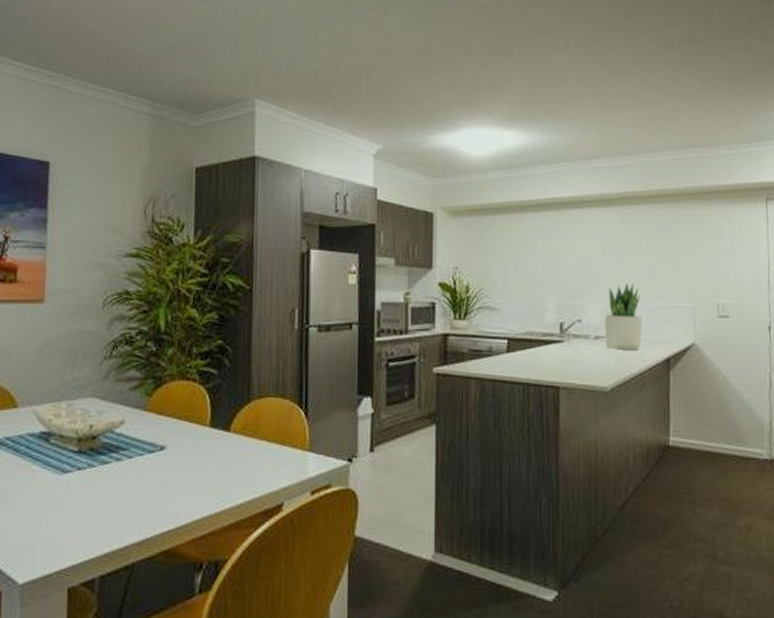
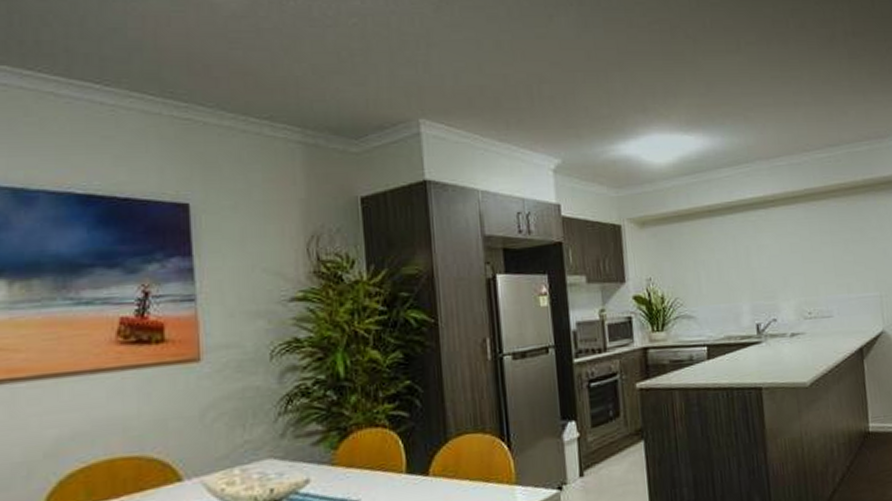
planter: present [605,283,642,350] -> none [799,278,835,345]

